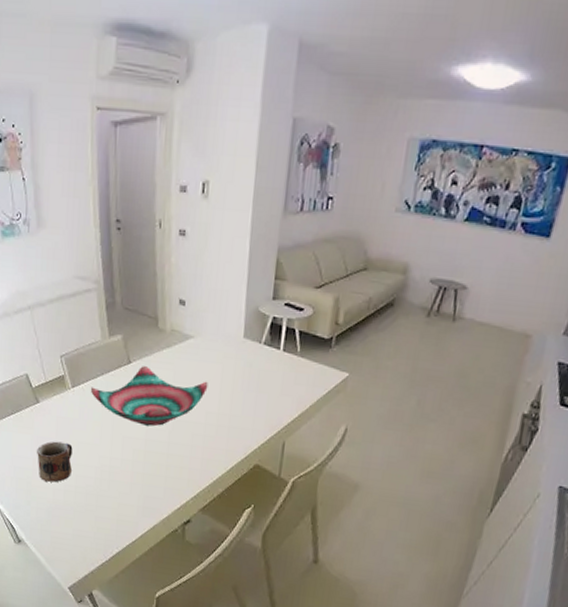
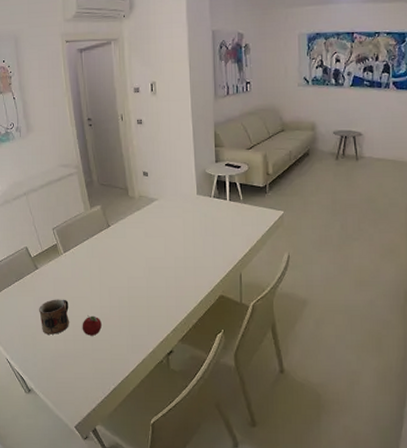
fruit: none [86,466,110,490] -> present [82,315,102,336]
decorative bowl: present [90,366,208,427] -> none [79,228,174,276]

